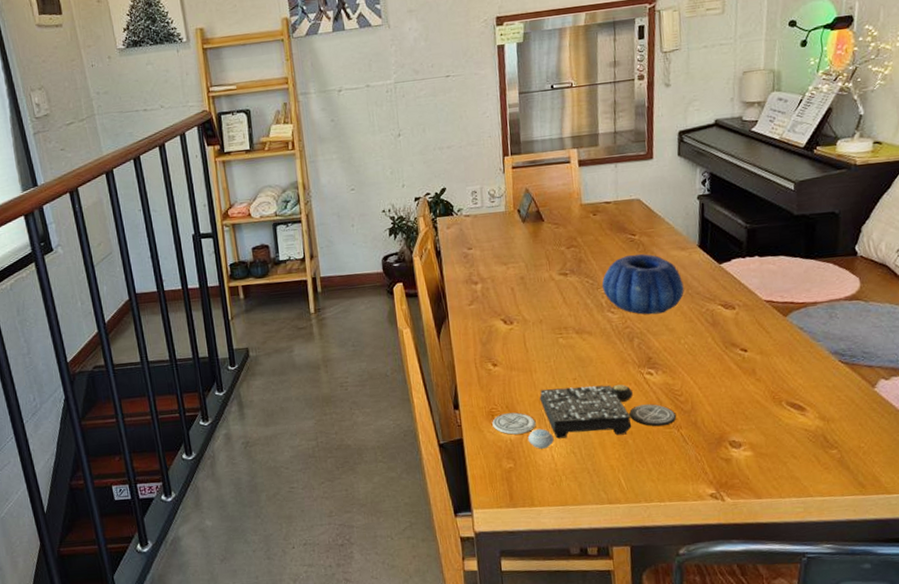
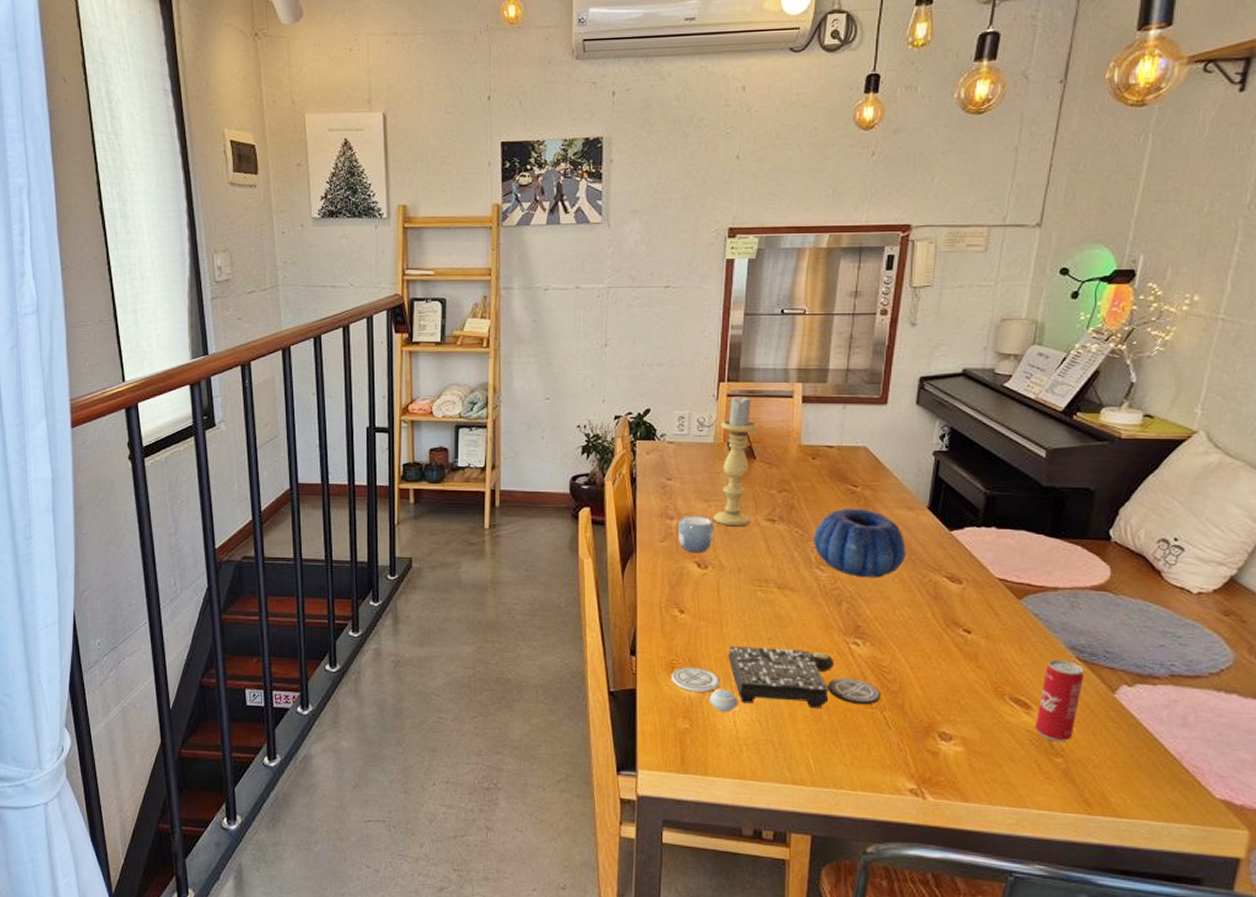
mug: none [483,277,515,312] -> present [678,515,714,552]
candle holder: none [509,166,546,284] -> present [713,395,758,527]
beverage can: none [810,364,847,436] -> present [1035,659,1084,742]

